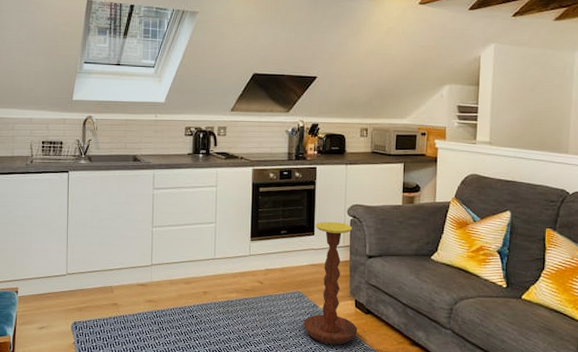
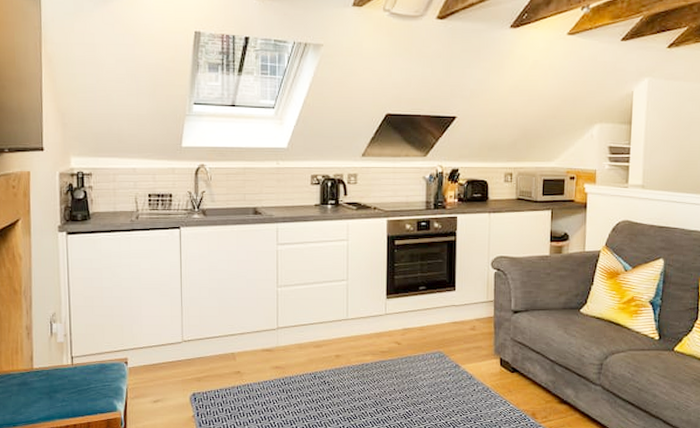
side table: present [302,221,358,345] -> none [444,275,503,406]

